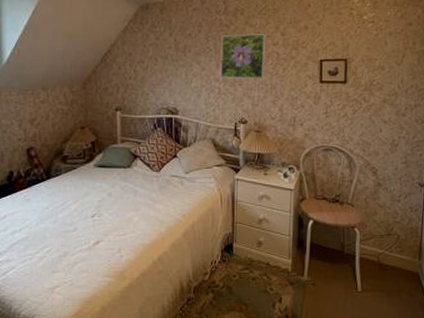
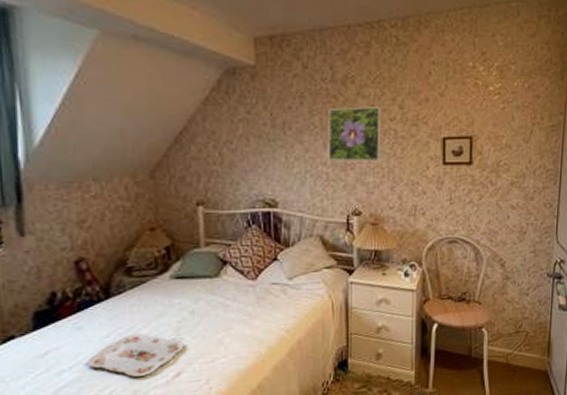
serving tray: none [31,207,103,241] -> present [86,332,184,377]

